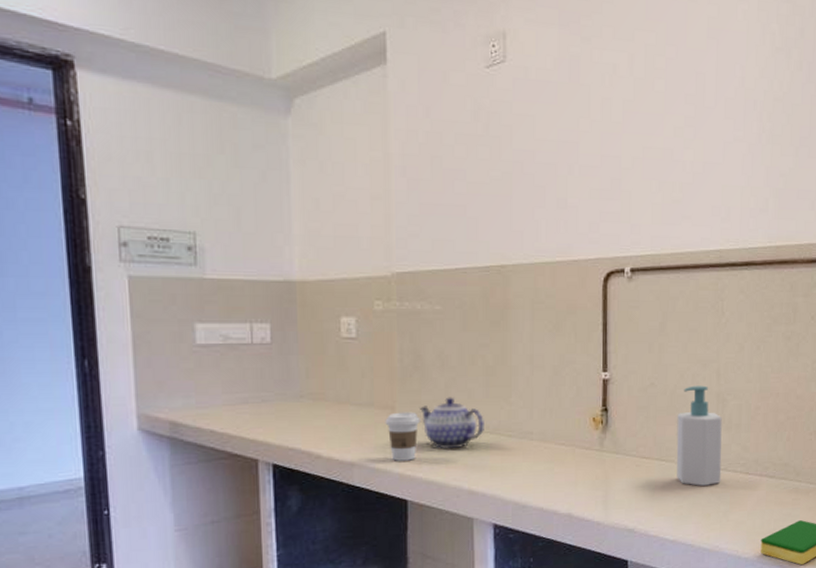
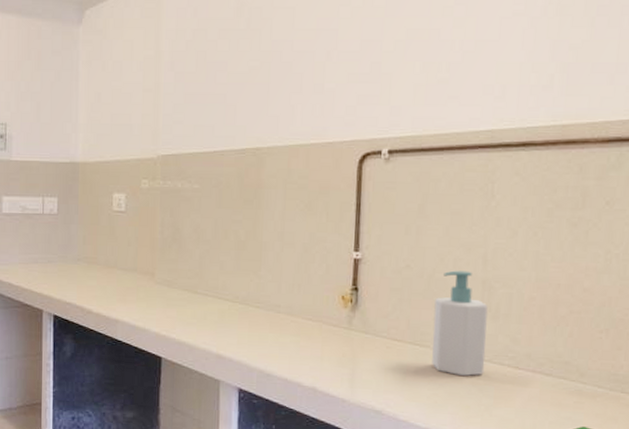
coffee cup: present [385,412,420,461] -> none [145,278,176,322]
teapot: present [419,397,484,449] -> none [175,267,234,315]

